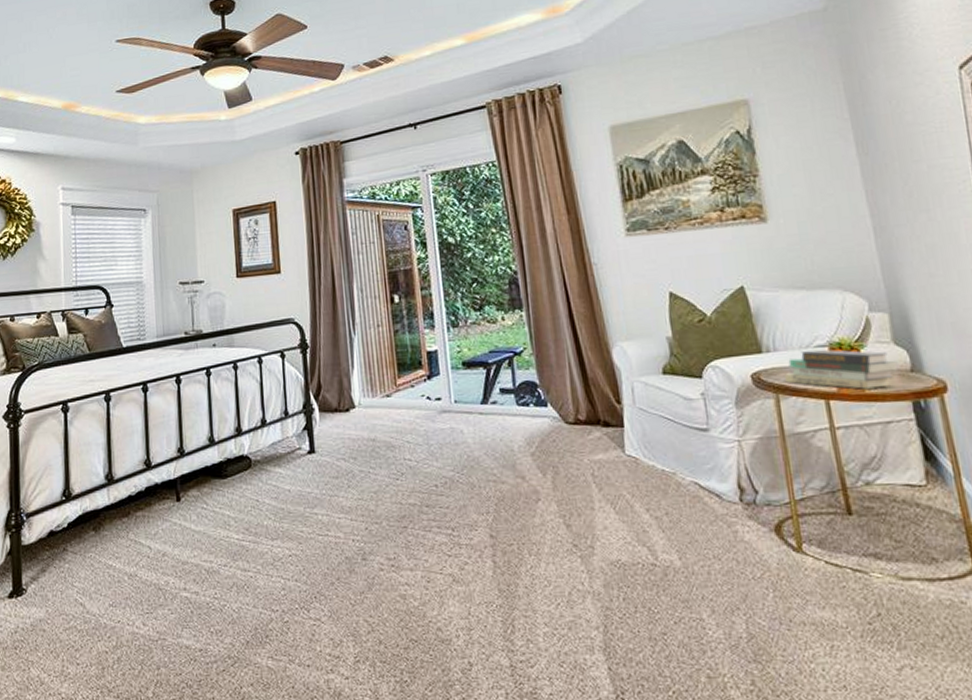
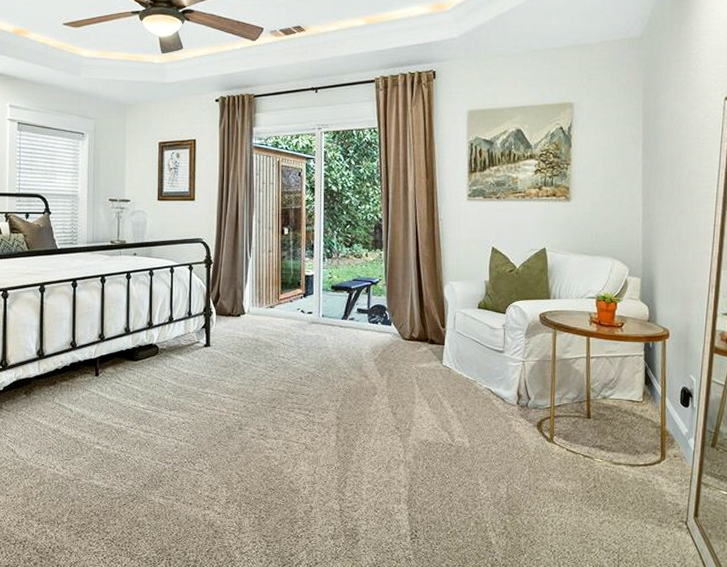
books: present [784,349,898,389] -> none [562,300,640,331]

